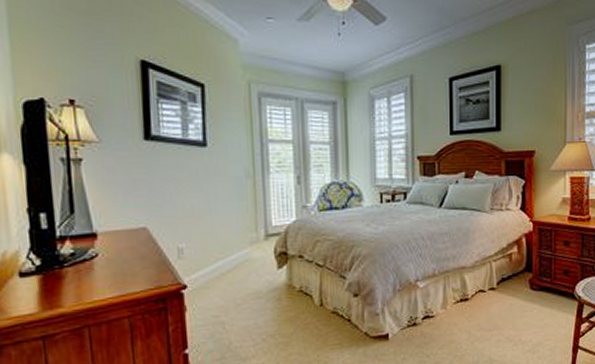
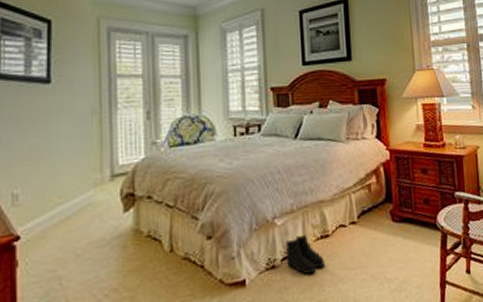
boots: none [426,297,463,333] -> present [285,234,325,275]

